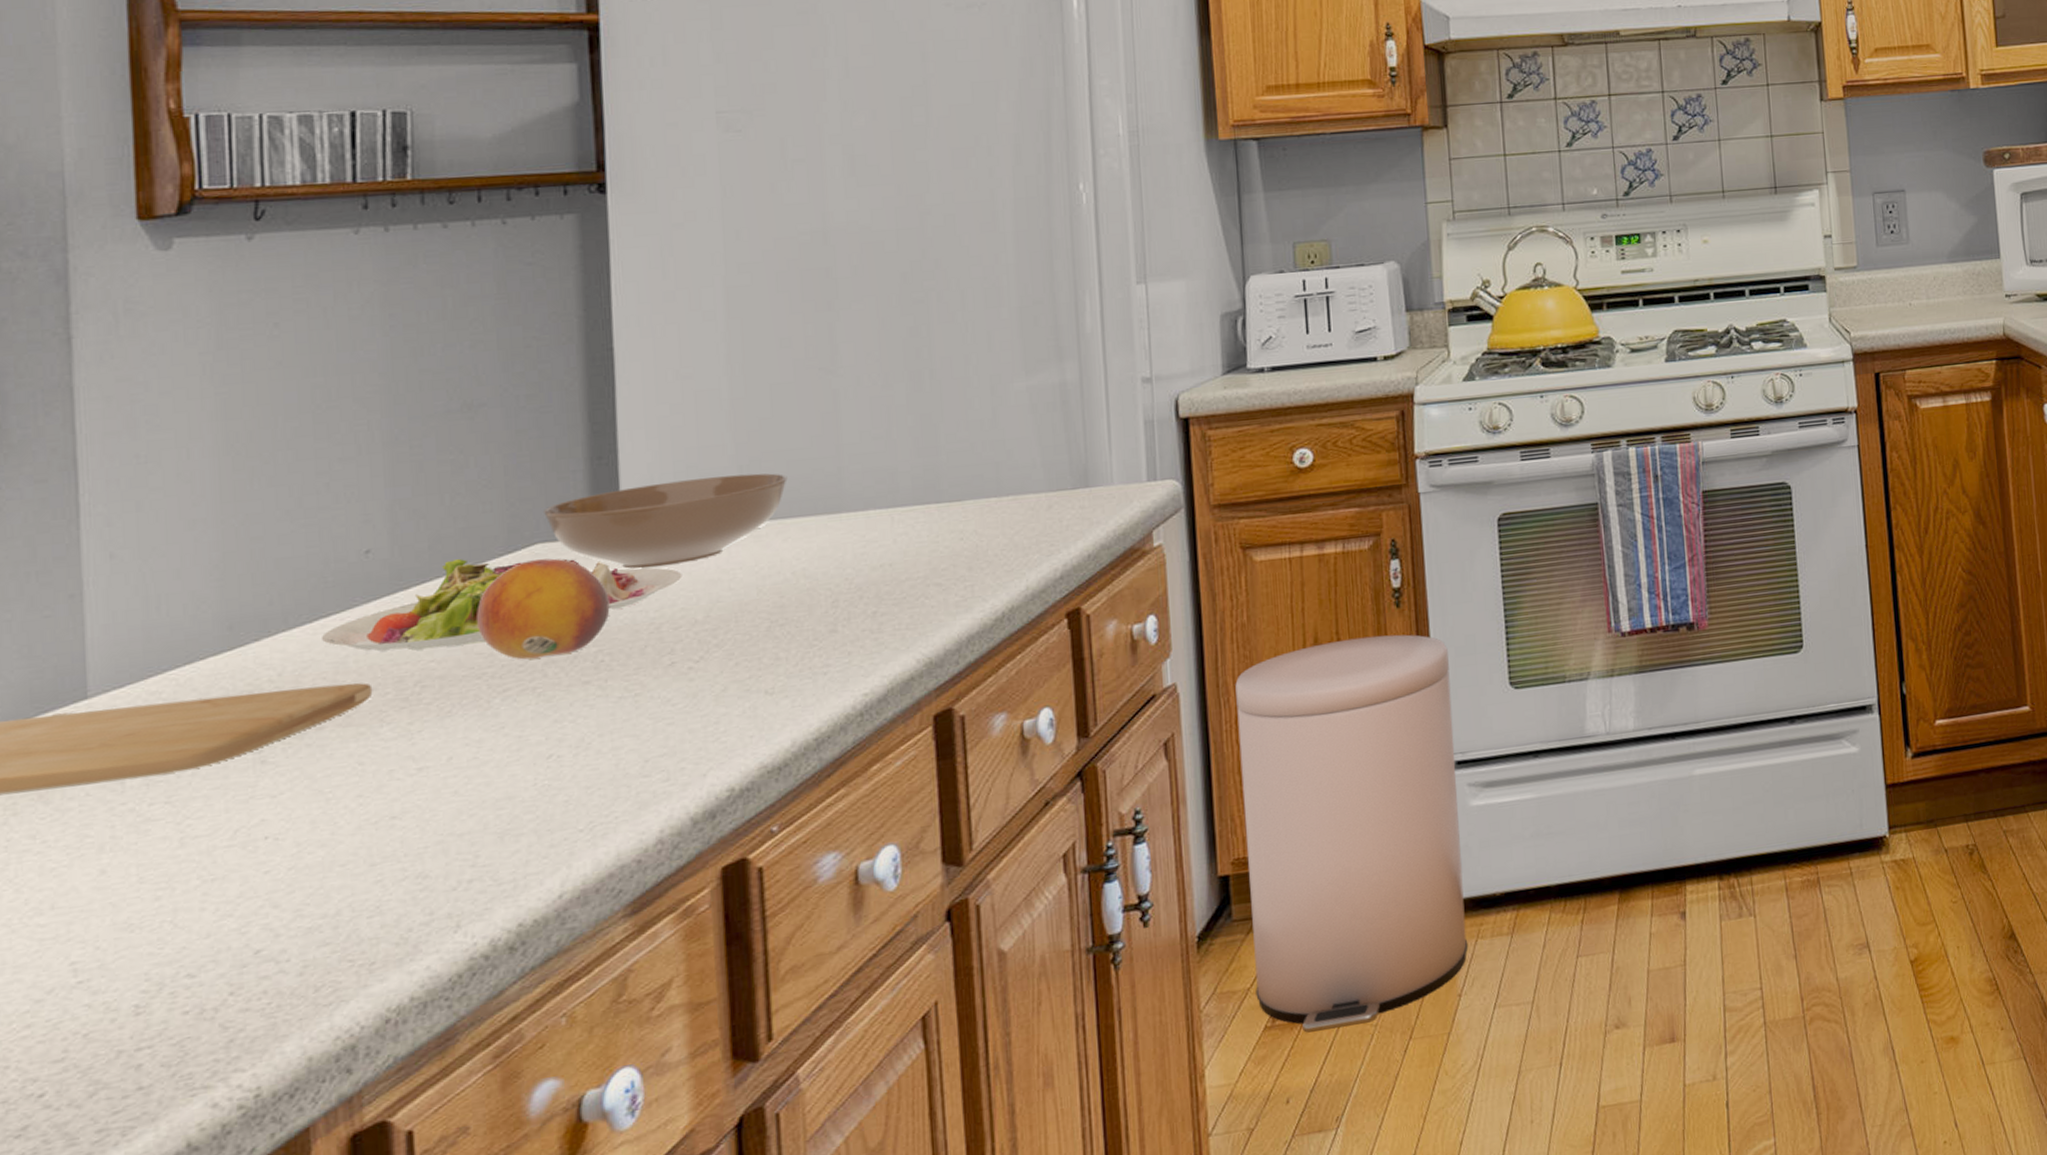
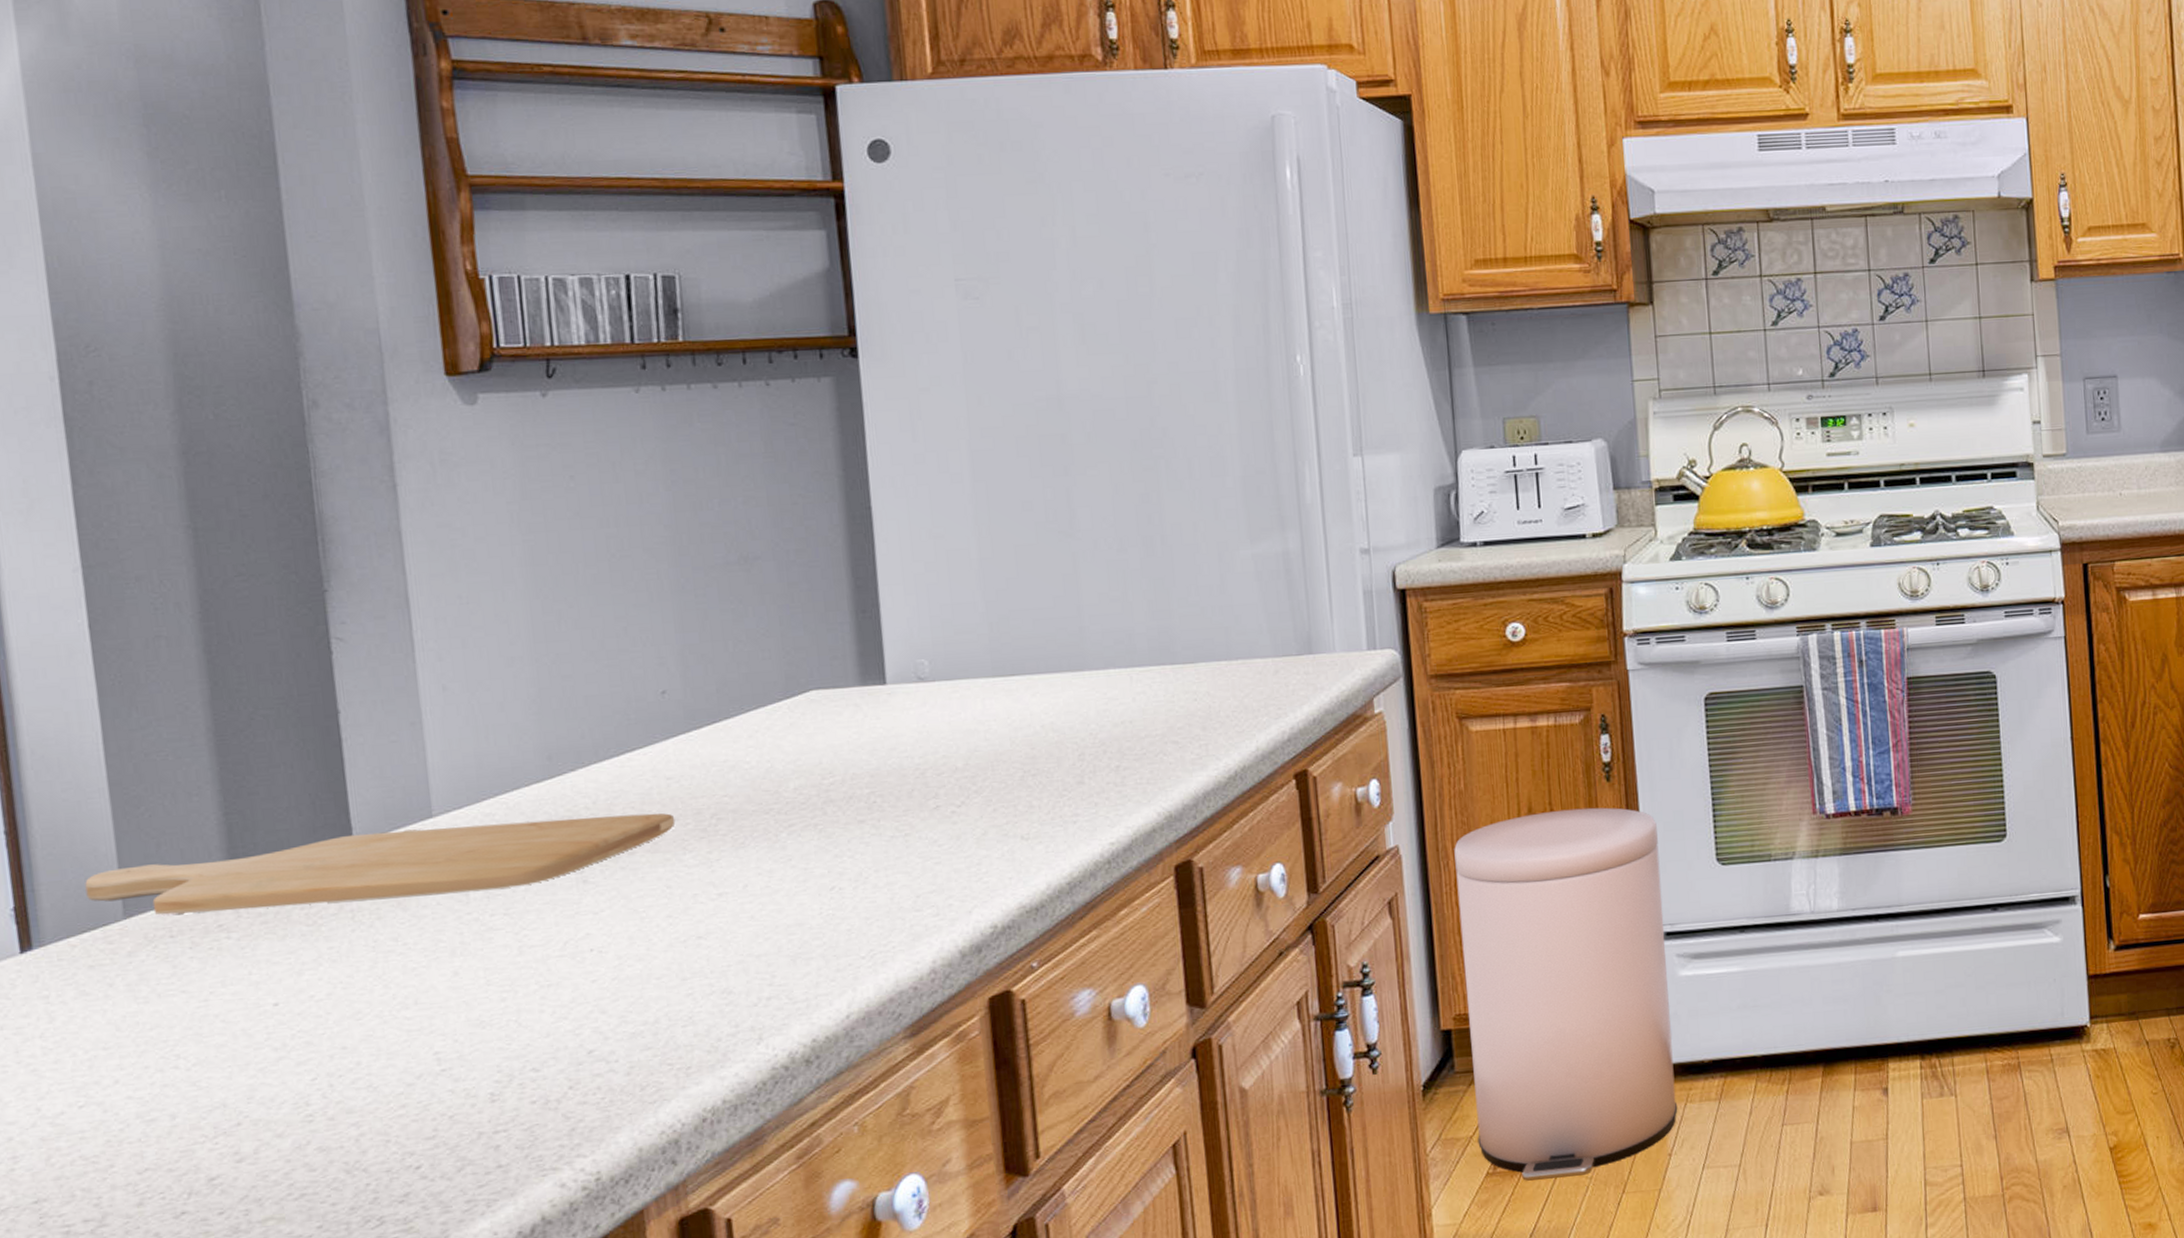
salad plate: present [322,558,682,652] -> none [628,701,943,786]
fruit: present [477,558,610,660] -> none [762,704,880,798]
bowl: present [542,473,788,569] -> none [815,630,1034,717]

